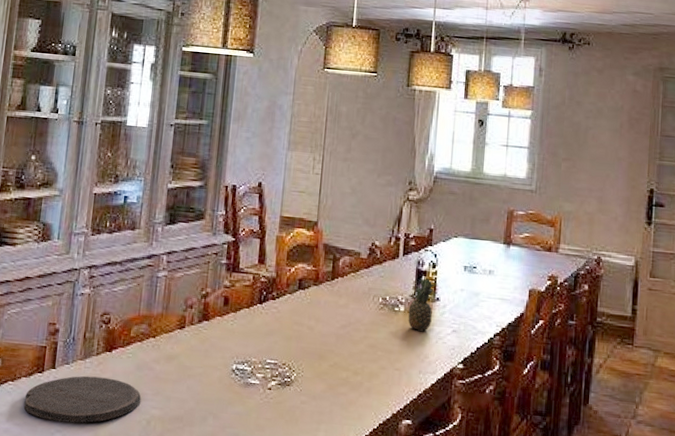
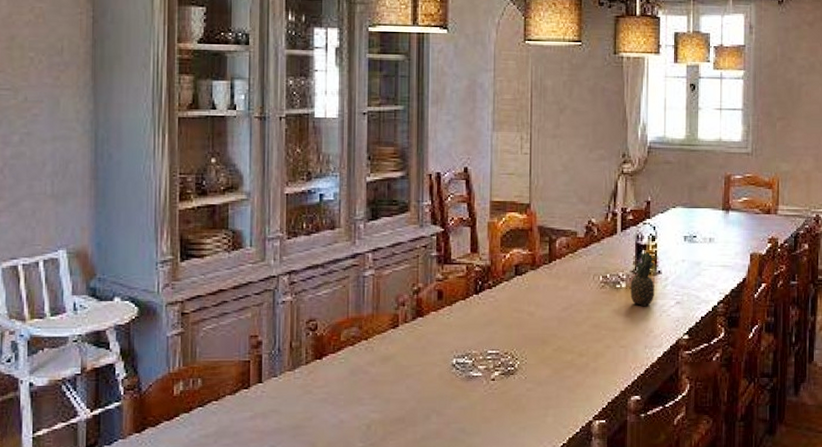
plate: present [23,375,141,424] -> none [231,386,359,437]

